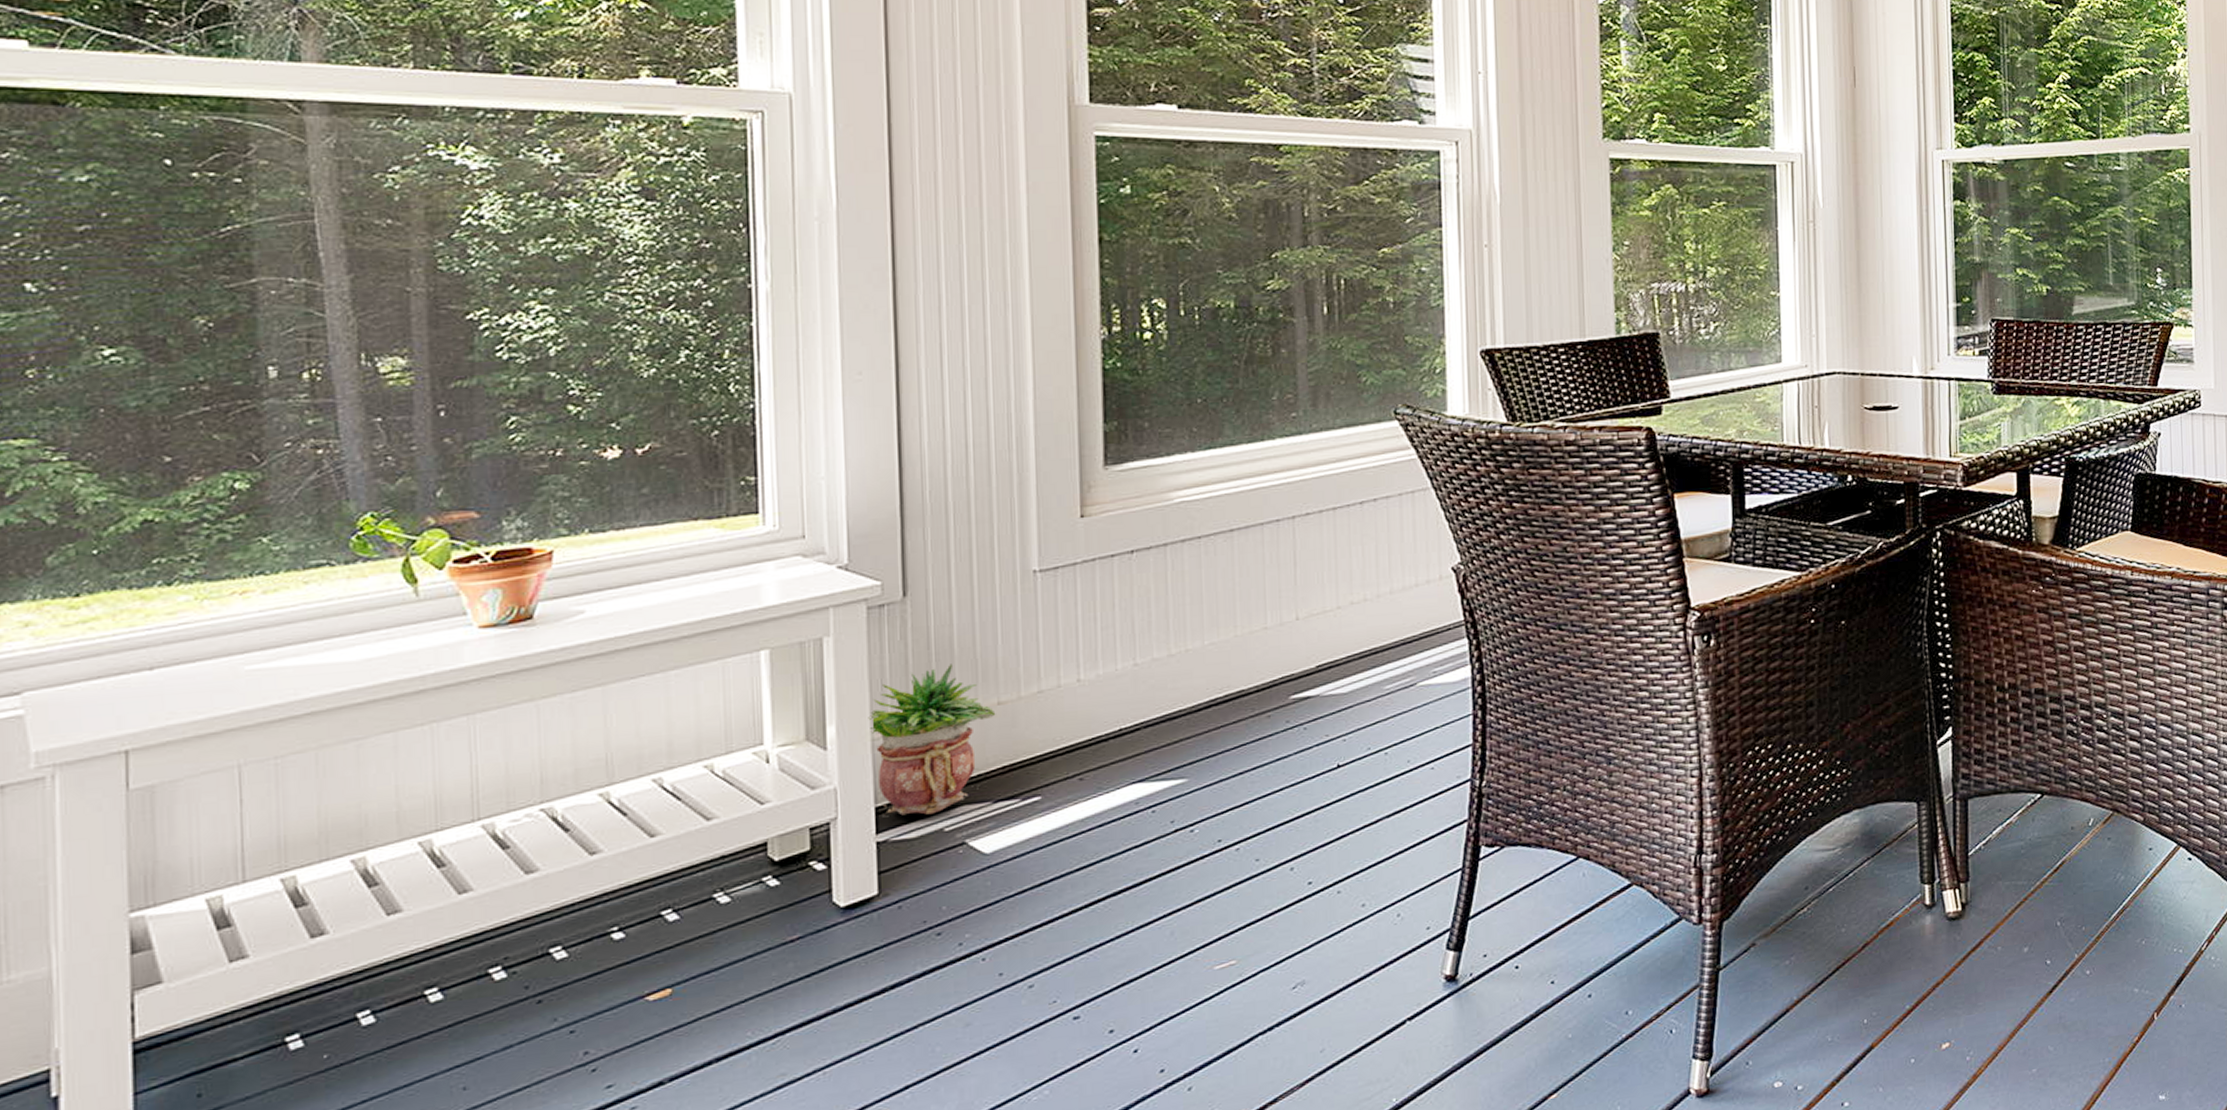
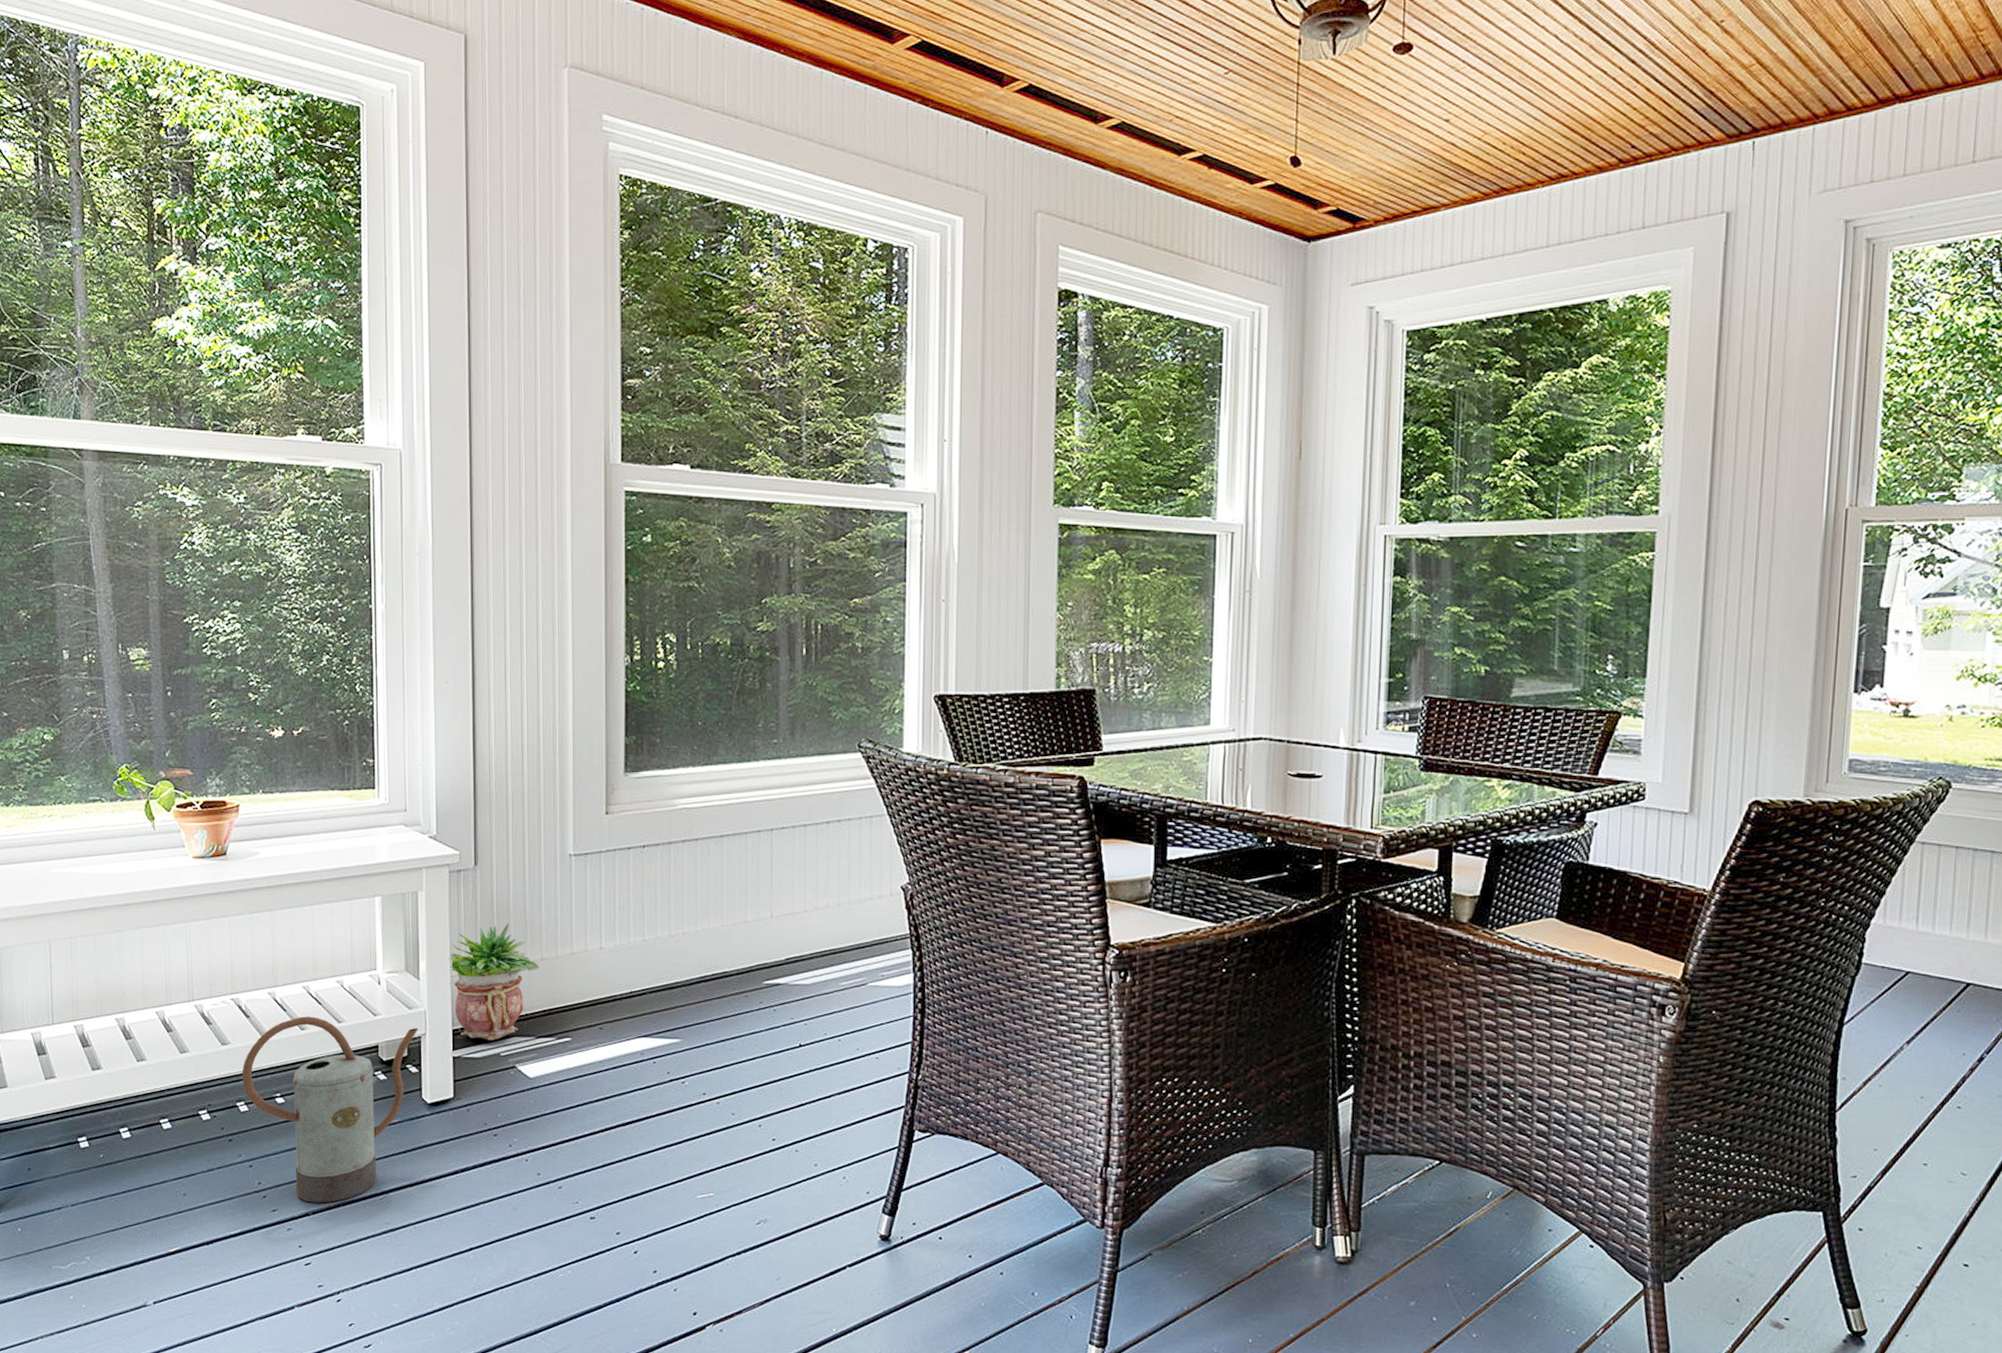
watering can: none [557,812,826,1067] -> present [242,1016,419,1203]

